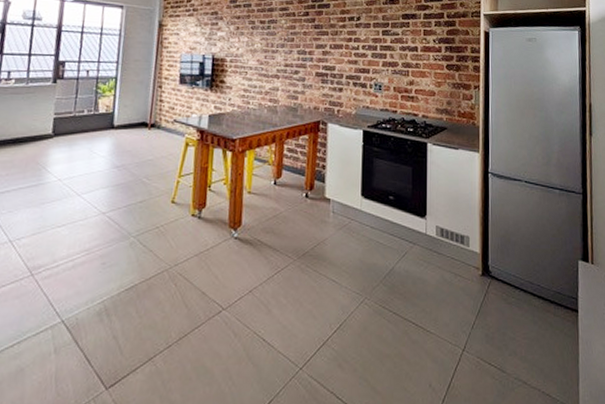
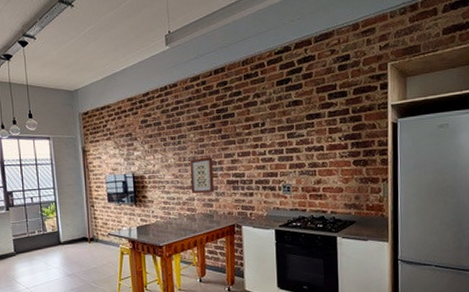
wall art: none [275,45,303,84] -> present [190,157,214,193]

